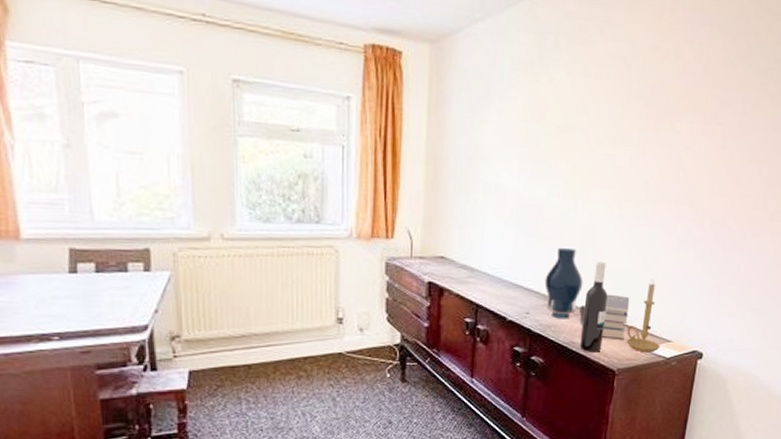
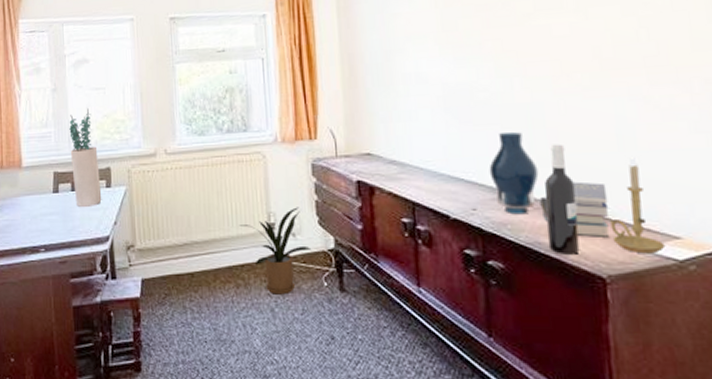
vase: none [91,175,138,293] -> present [69,108,102,208]
house plant: none [304,303,378,385] -> present [239,207,312,295]

